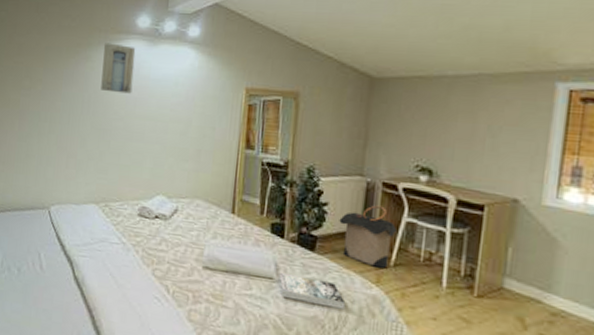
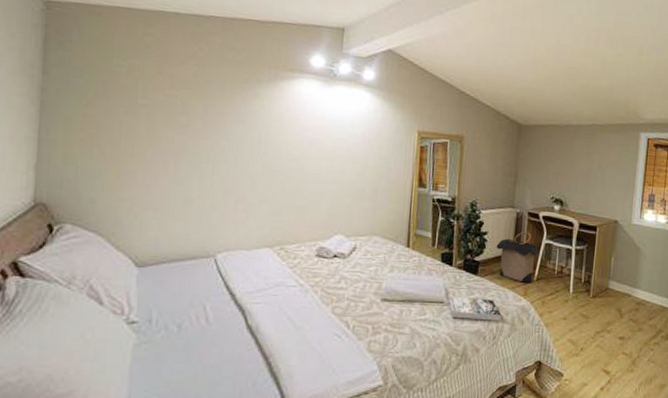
wall art: present [101,43,136,94] -> none [272,80,310,134]

